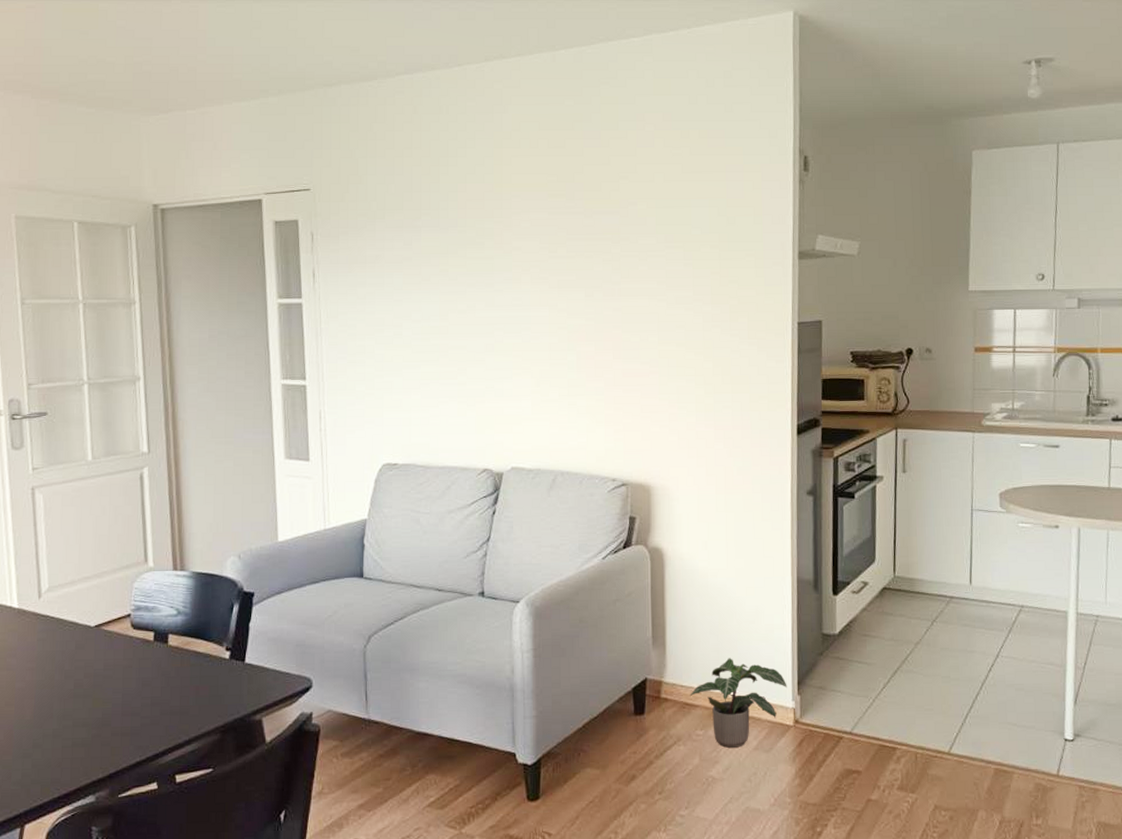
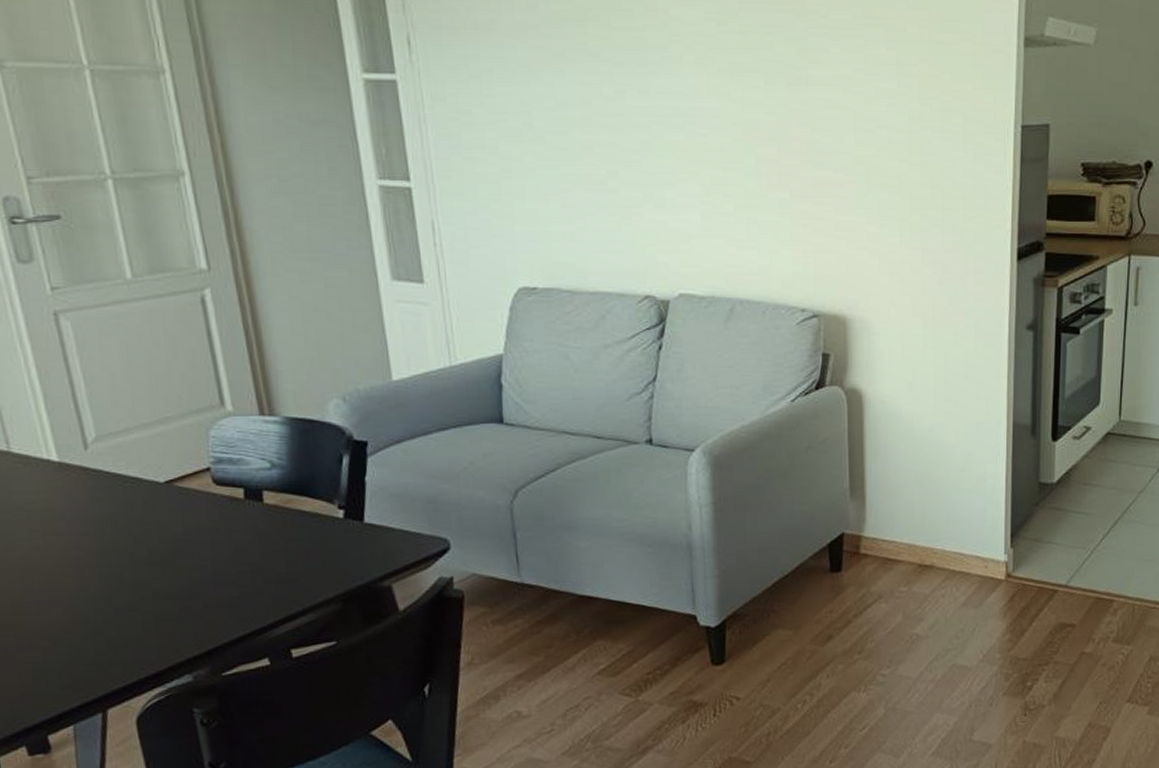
potted plant: present [690,658,787,748] -> none [892,510,1000,604]

